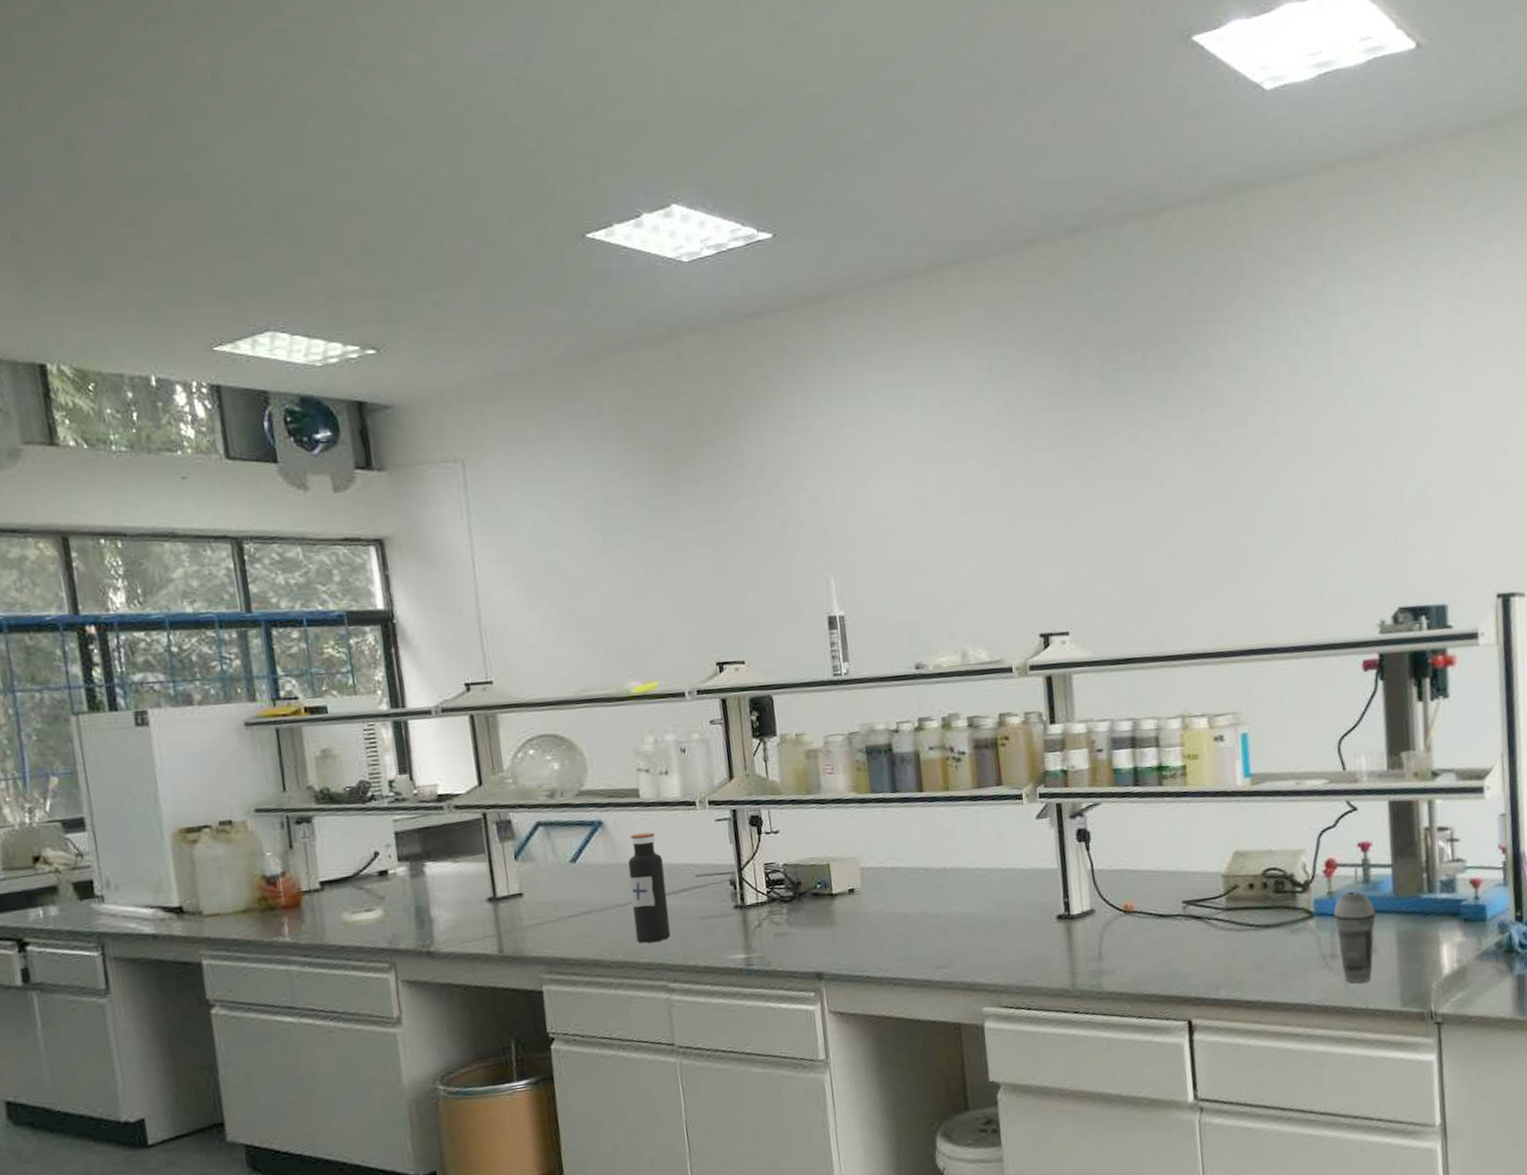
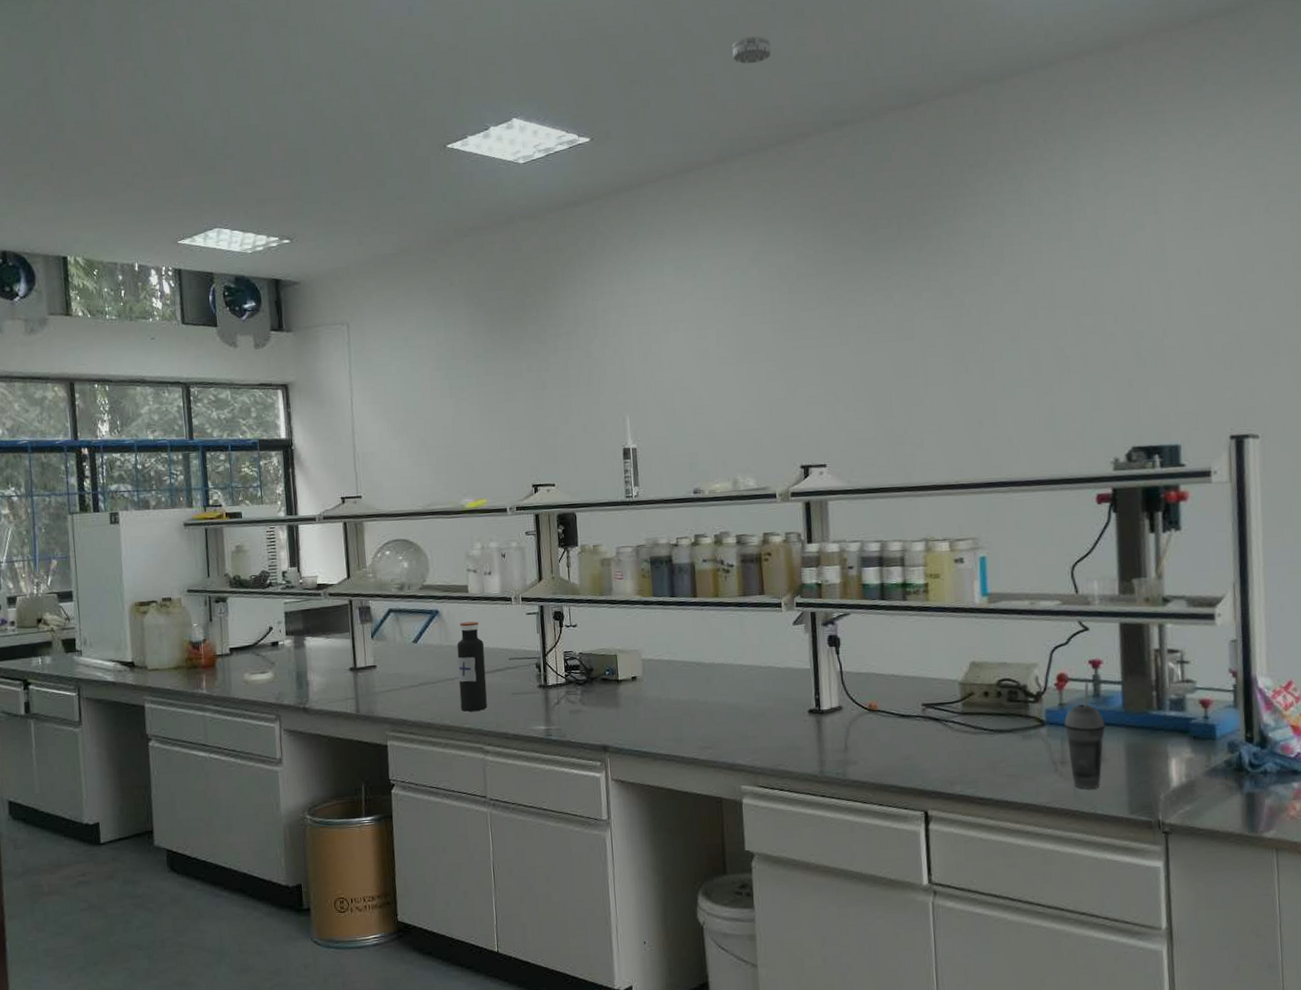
smoke detector: none [943,119,991,153] -> present [732,36,771,64]

